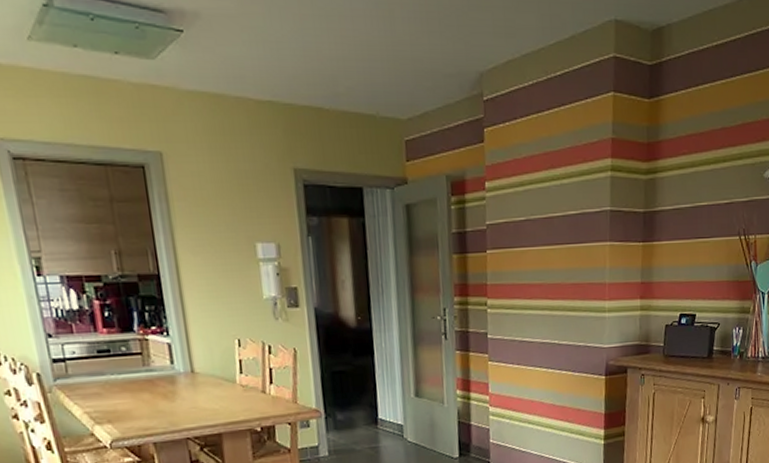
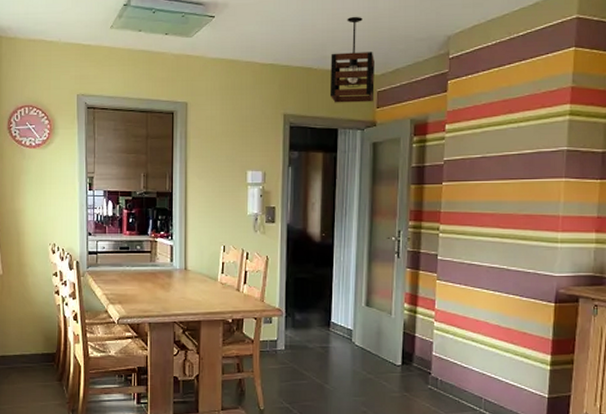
pendant light: none [344,41,402,155] -> present [329,16,375,103]

